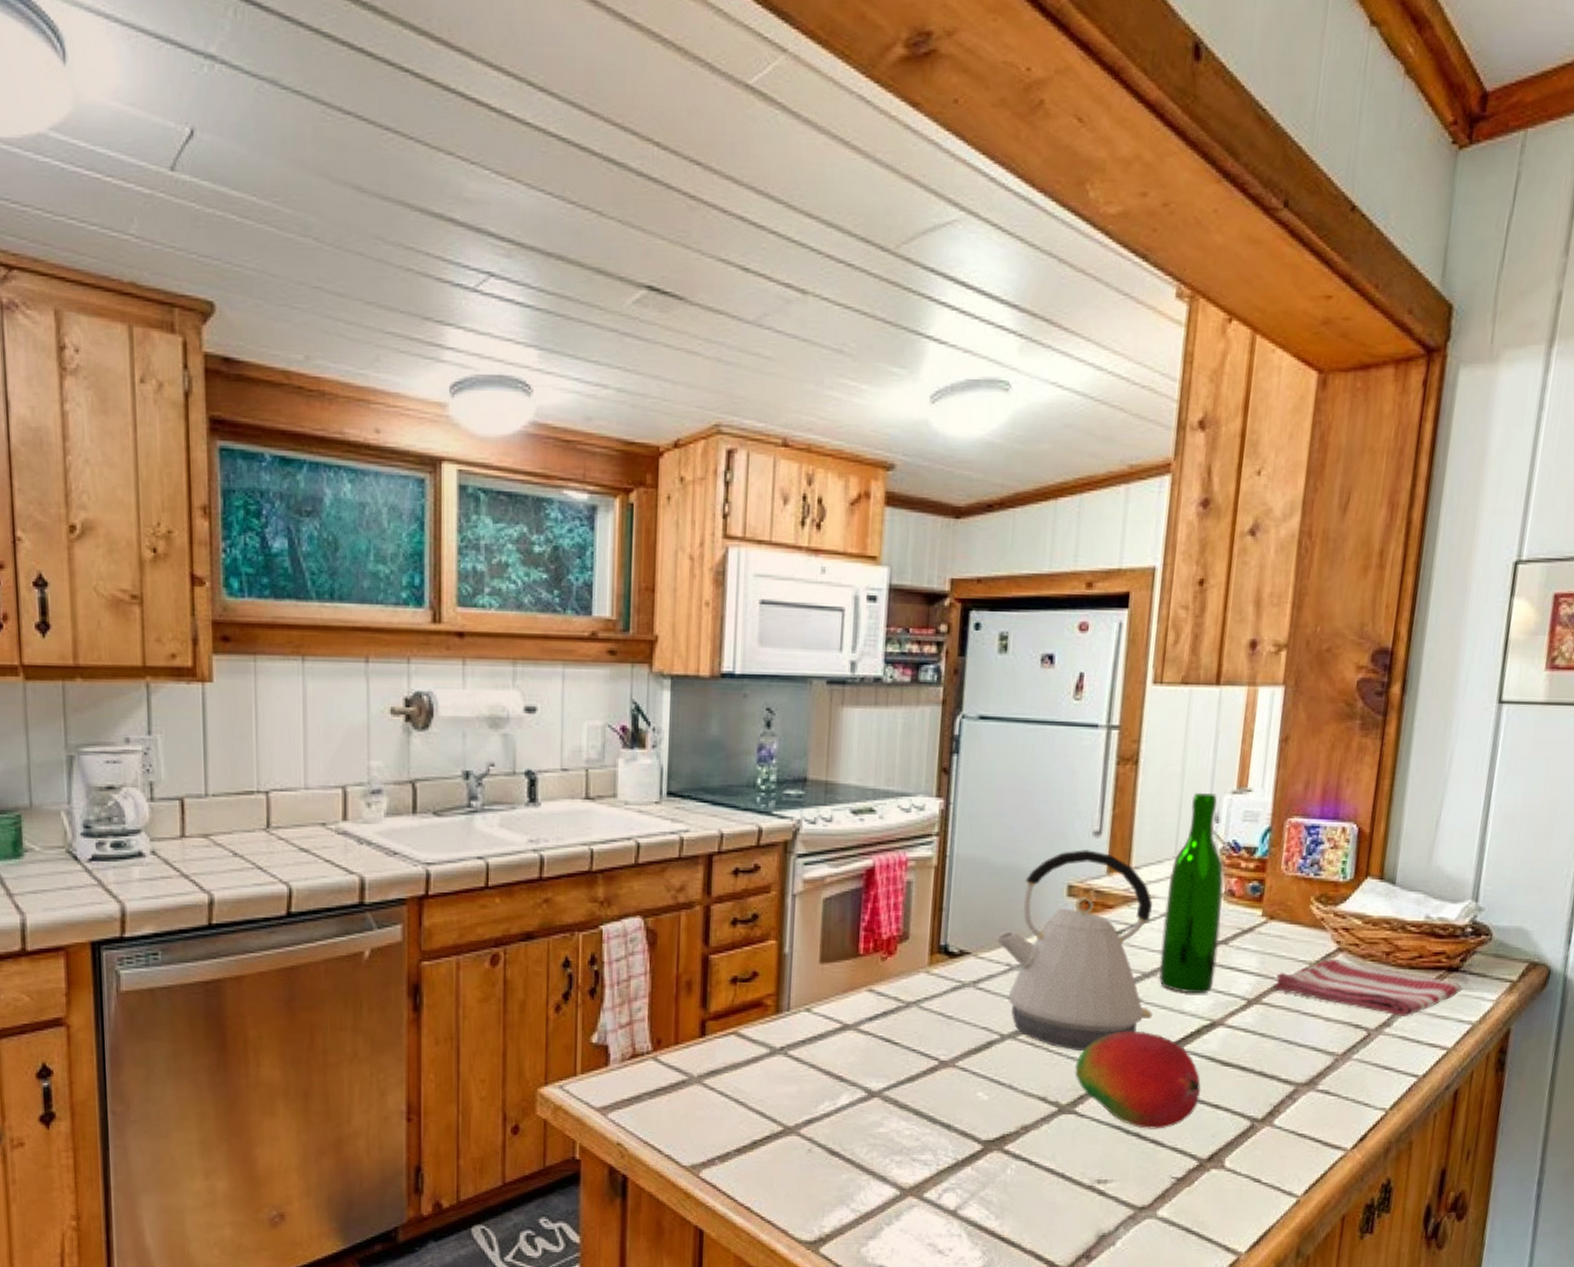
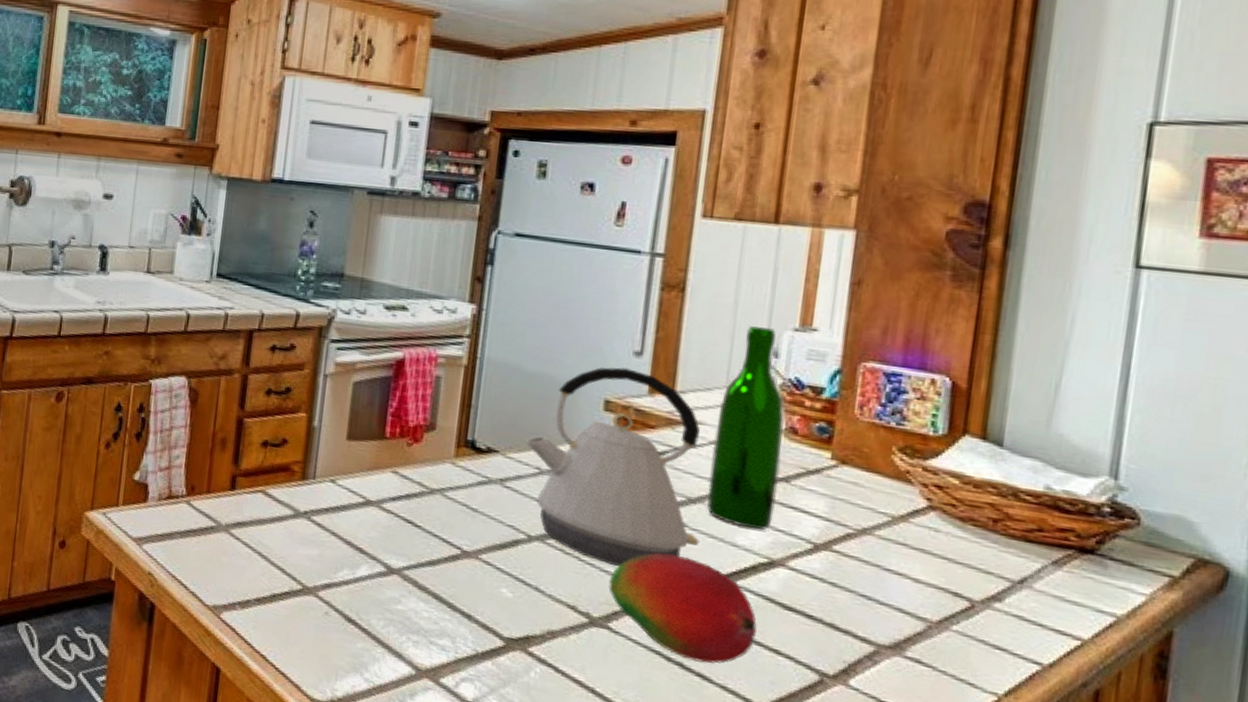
dish towel: present [1273,958,1463,1018] -> none [846,515,1101,595]

